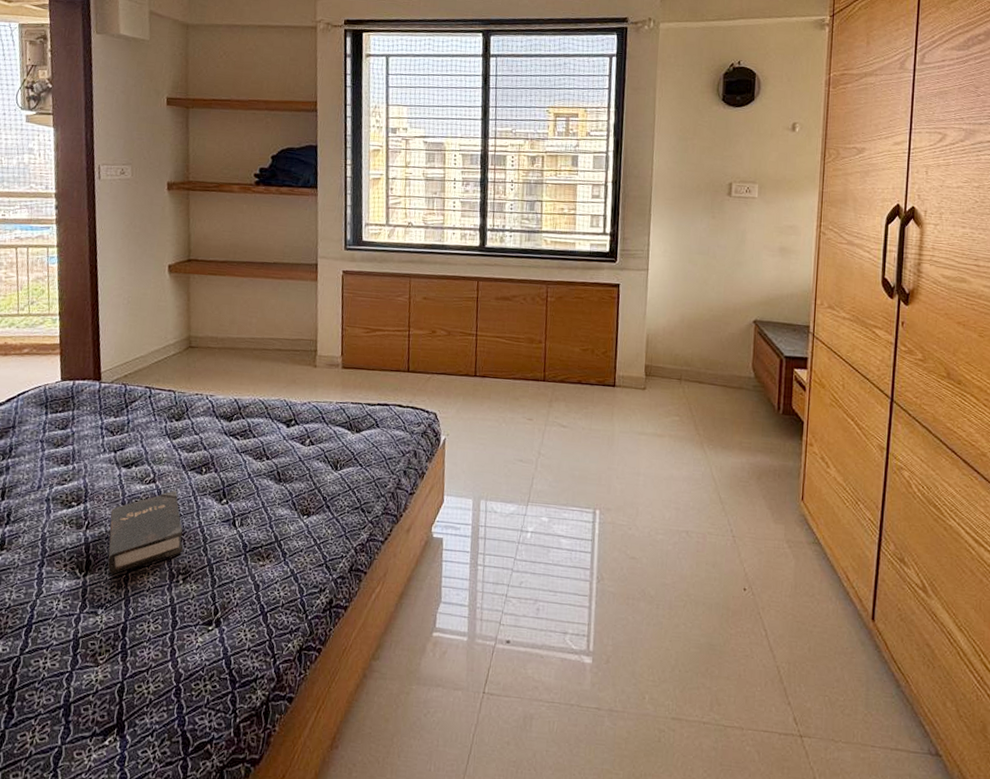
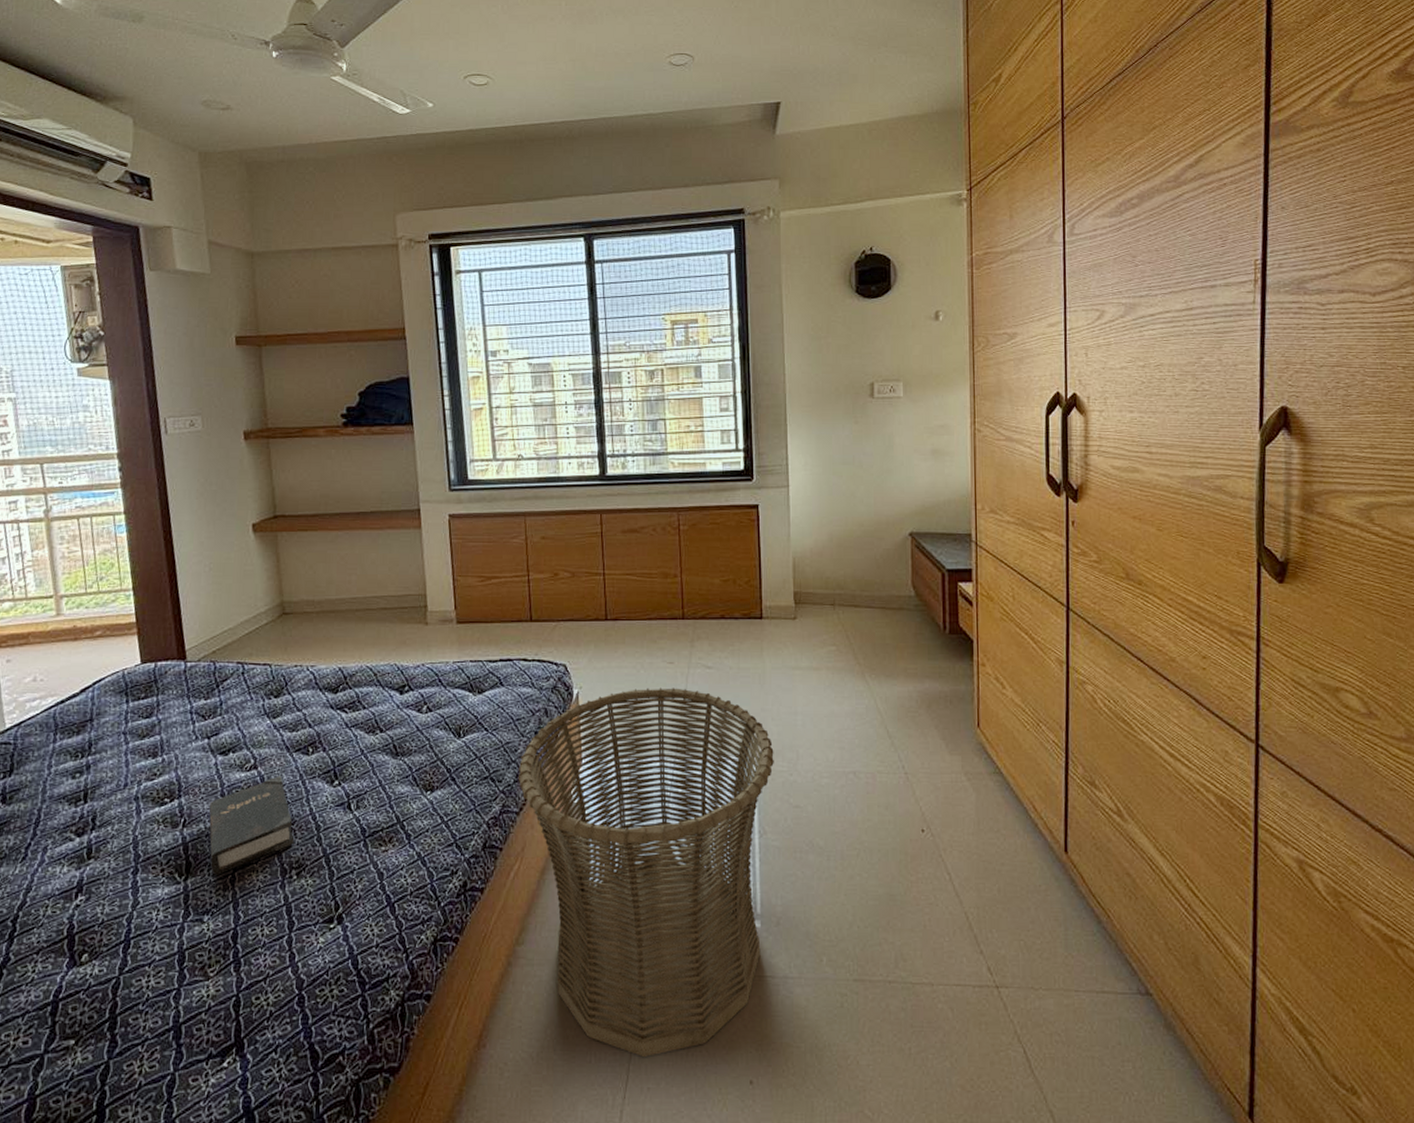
basket: none [385,440,616,771] -> present [517,687,774,1058]

